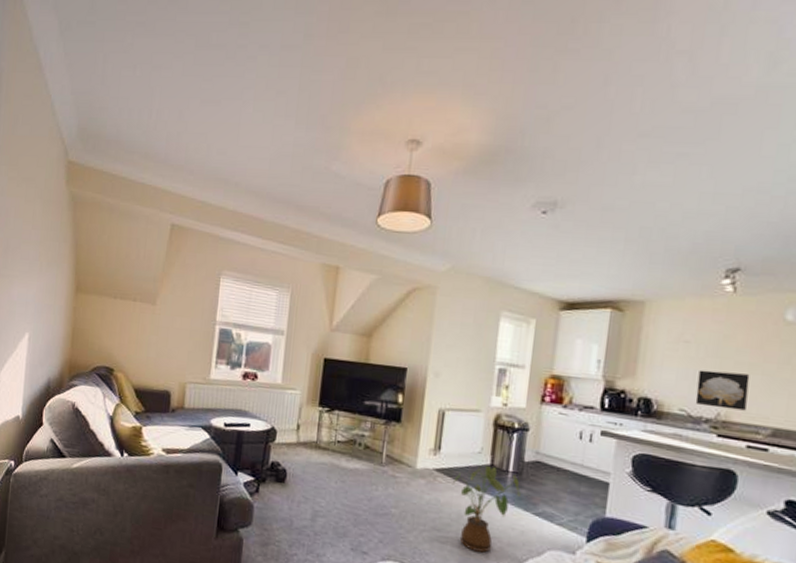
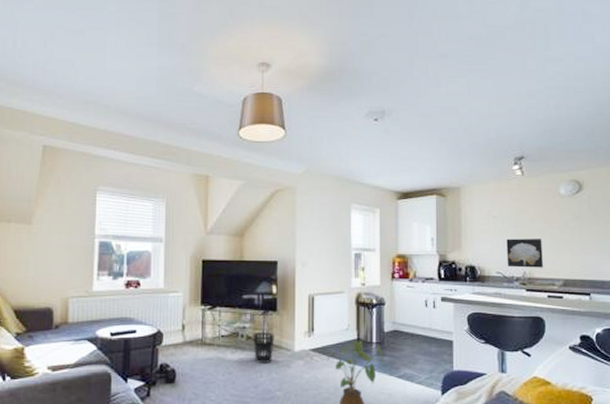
wastebasket: none [371,442,396,477] -> present [253,331,275,363]

